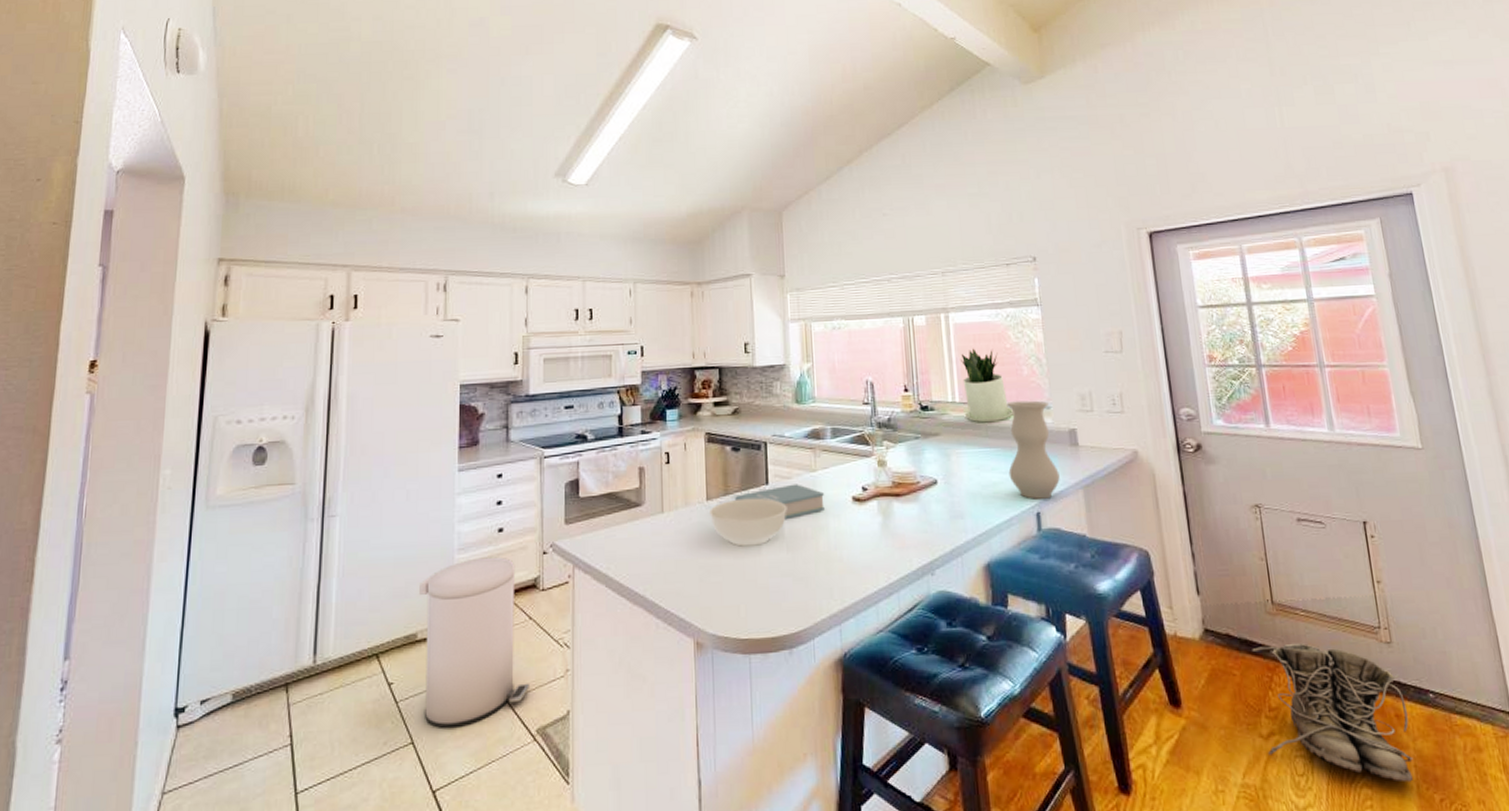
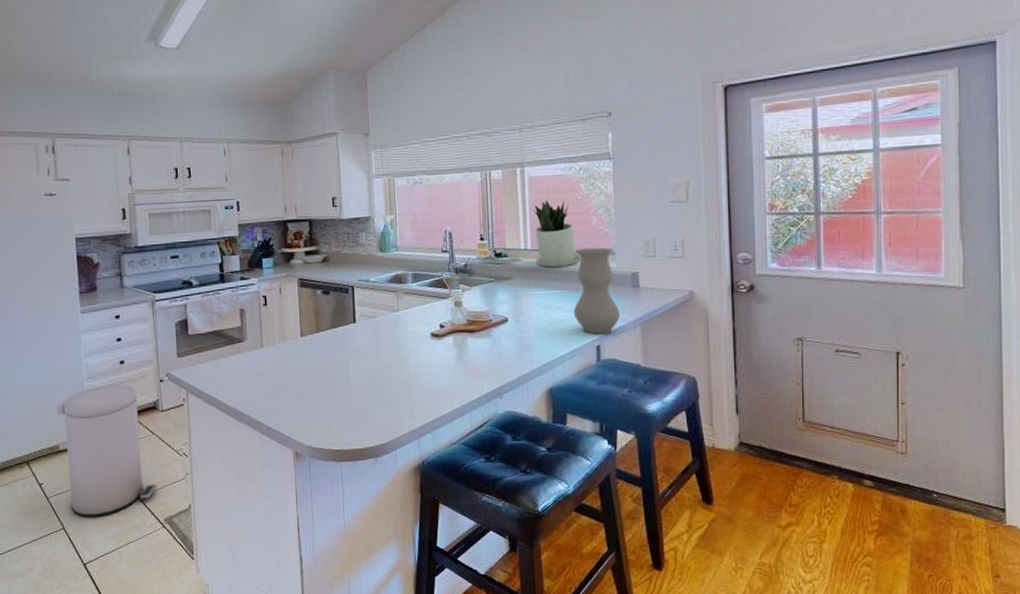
bowl: present [710,497,787,547] -> none [304,334,373,375]
book: present [735,484,825,520] -> none [326,322,406,353]
boot: present [1252,642,1413,783] -> none [780,453,911,563]

